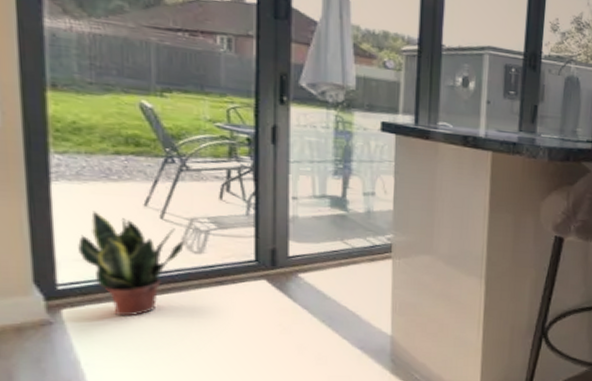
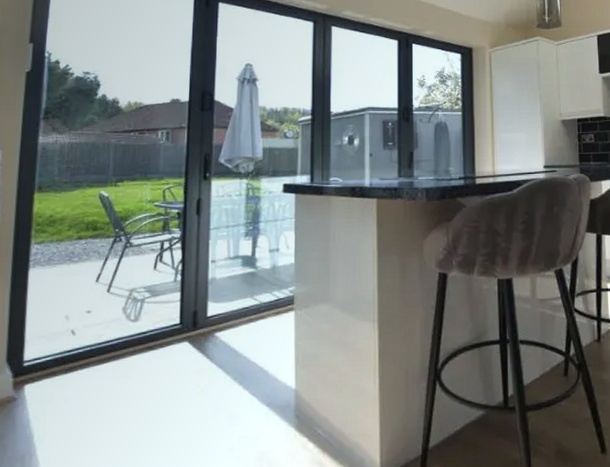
potted plant: present [78,211,184,317] -> none [43,291,124,388]

